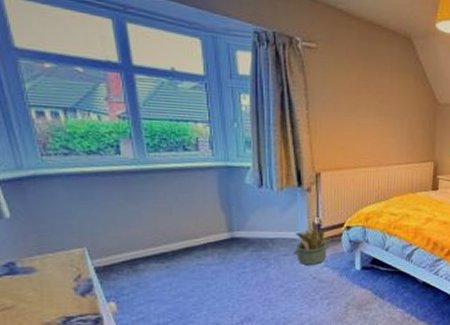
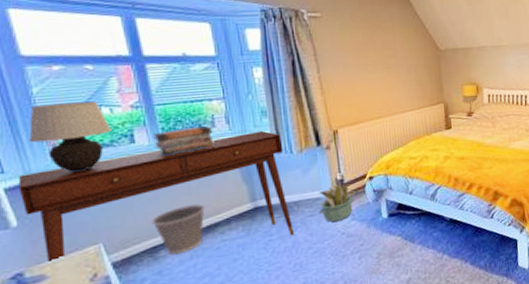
desk: none [11,161,268,271] -> present [18,130,295,261]
table lamp: none [21,101,99,175] -> present [28,101,112,172]
wastebasket: none [132,225,184,270] -> present [151,204,205,255]
book stack: none [138,147,197,174] -> present [153,126,214,157]

